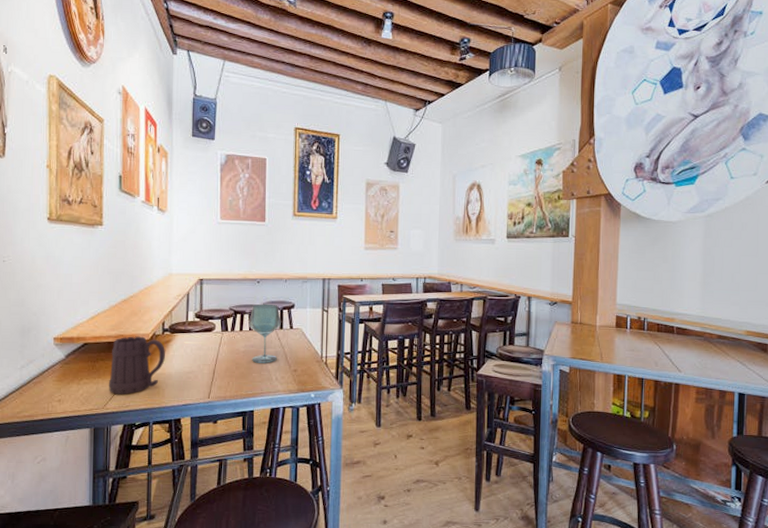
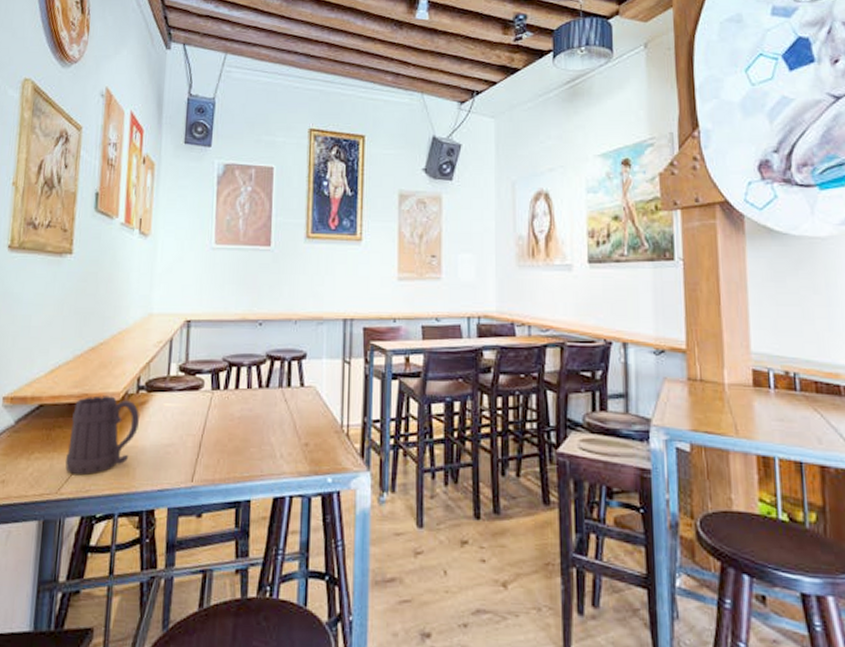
wine glass: present [248,304,281,363] -> none [246,353,289,434]

